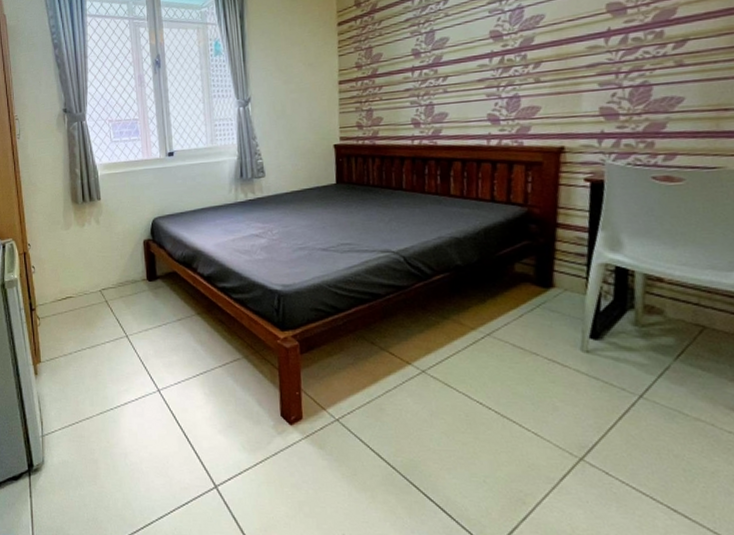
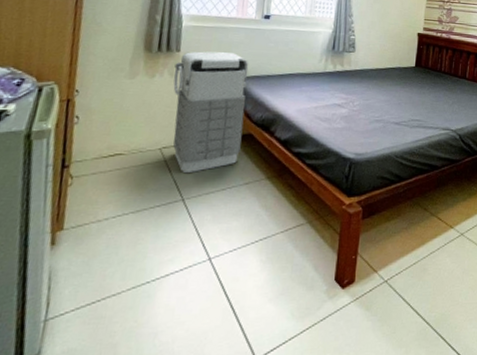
grenade: none [99,194,168,312] -> present [173,51,249,174]

